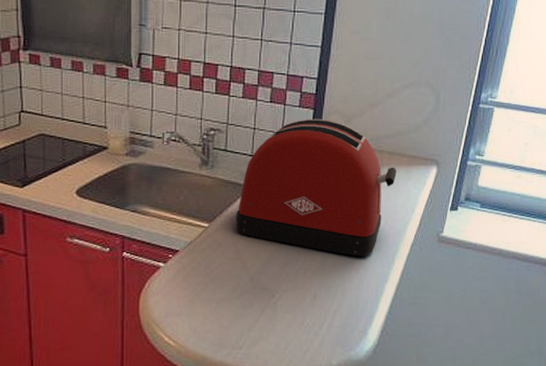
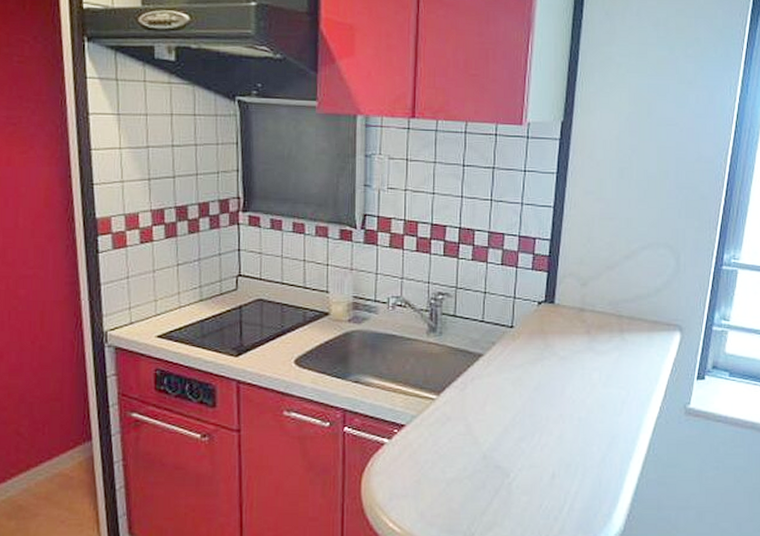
toaster: present [235,118,397,257] -> none [465,281,638,431]

